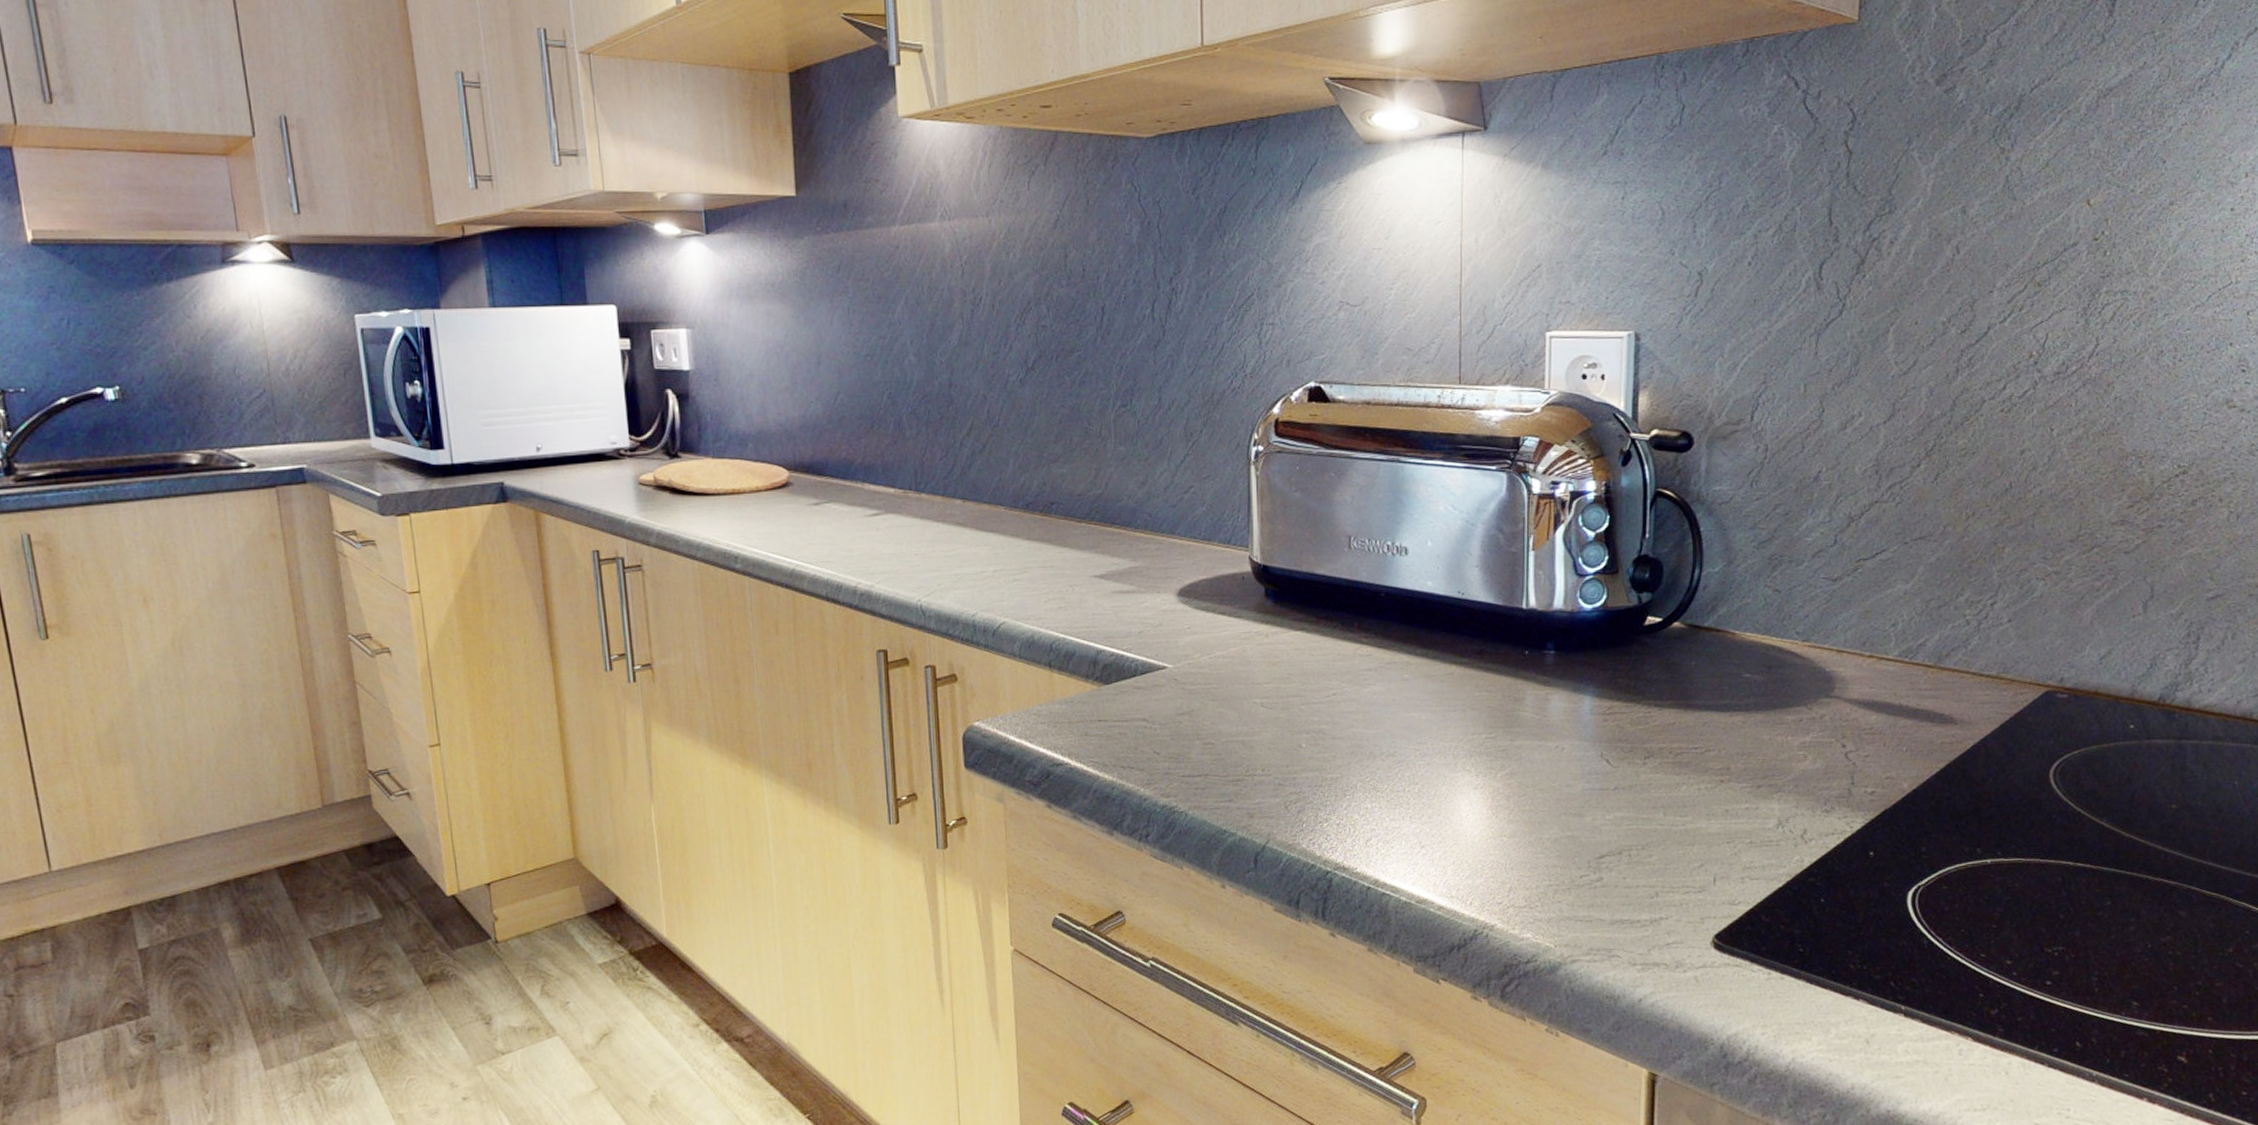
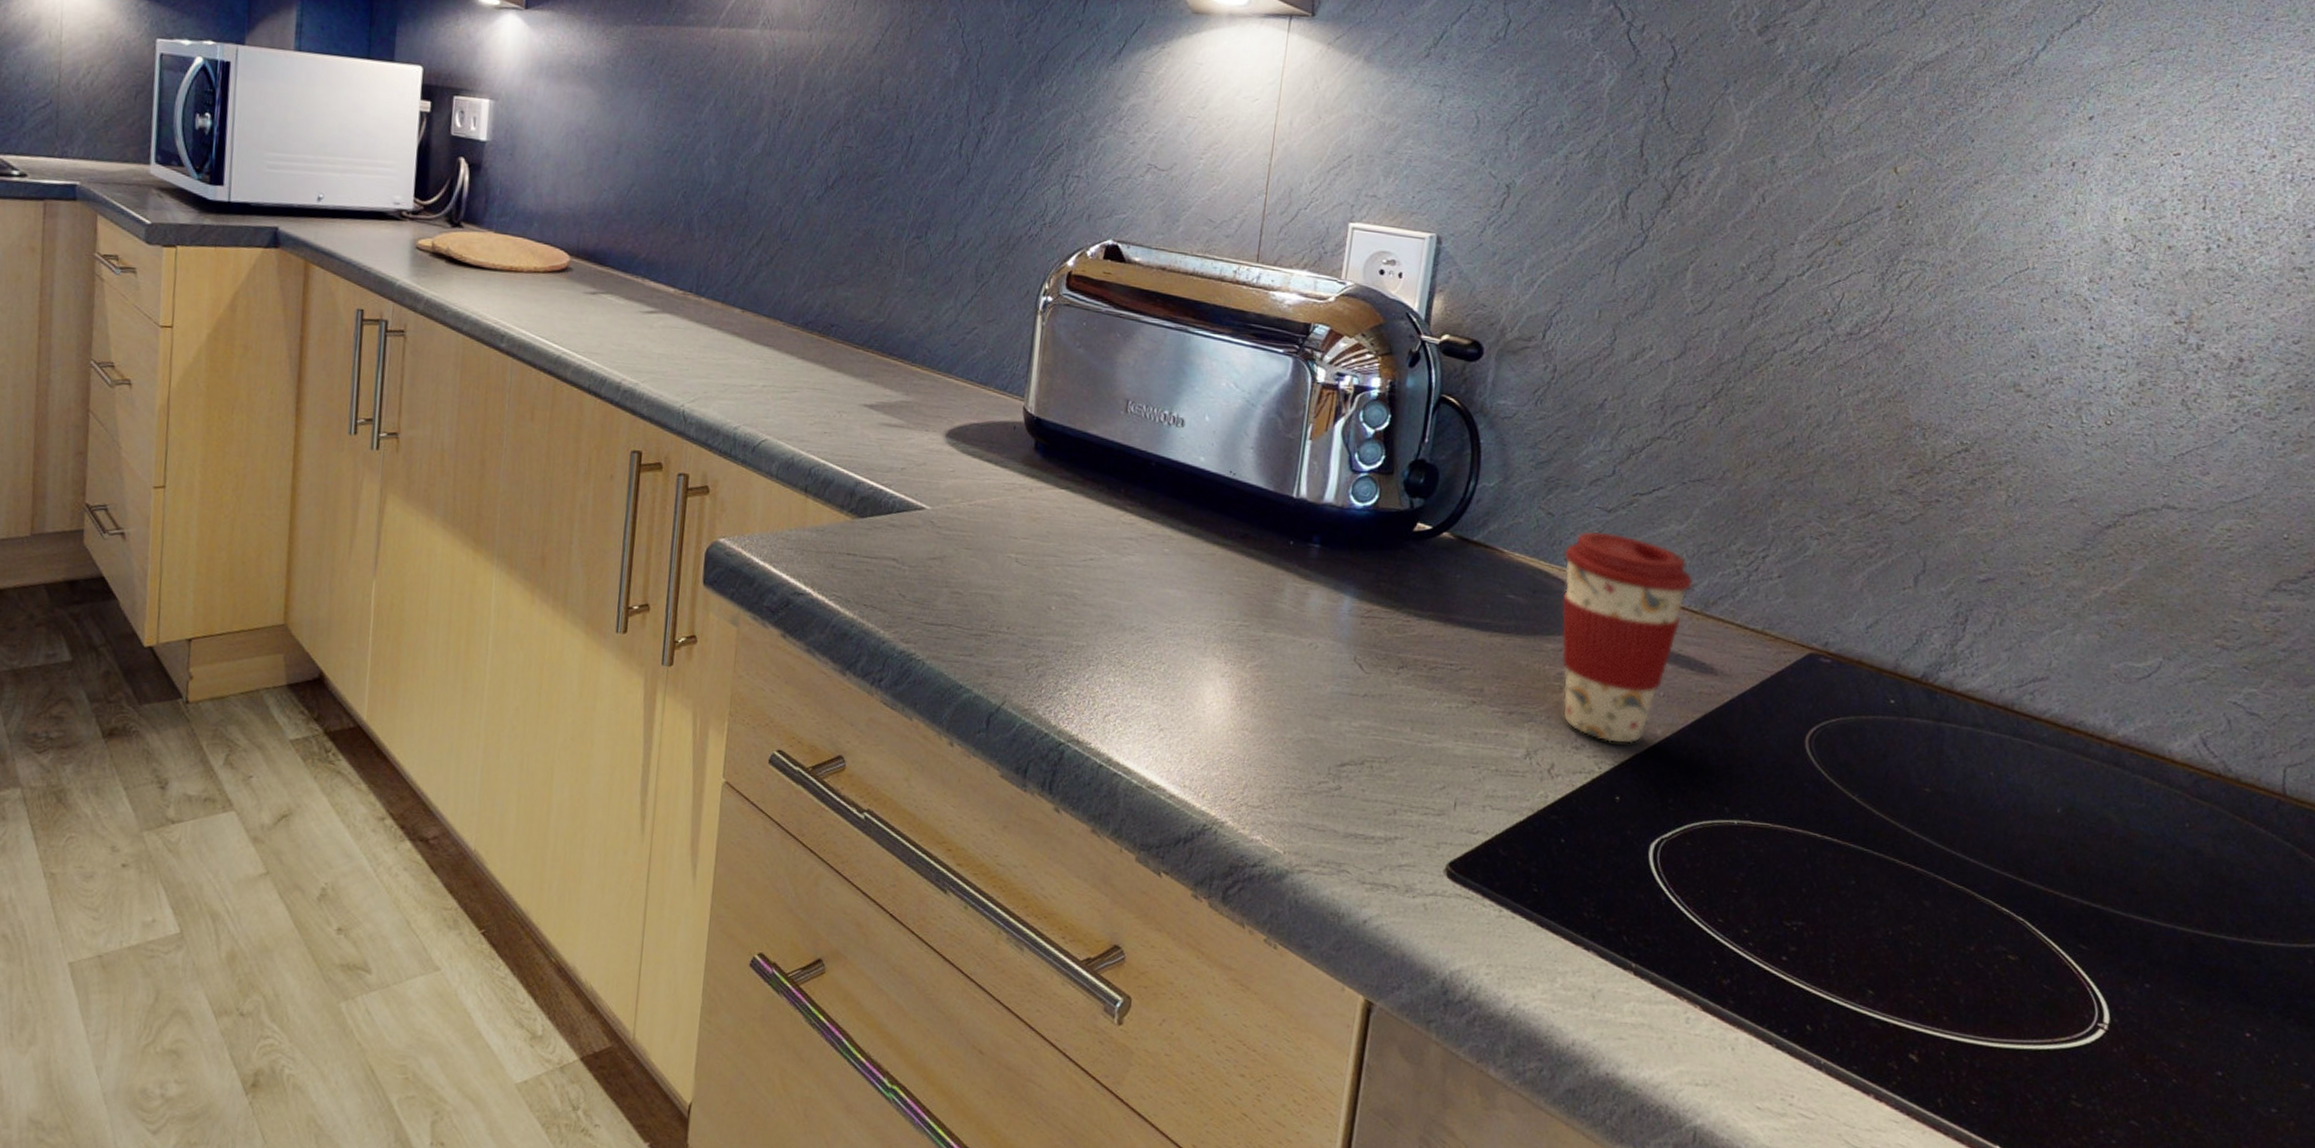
coffee cup: none [1795,601,1924,801] -> present [1562,531,1693,744]

